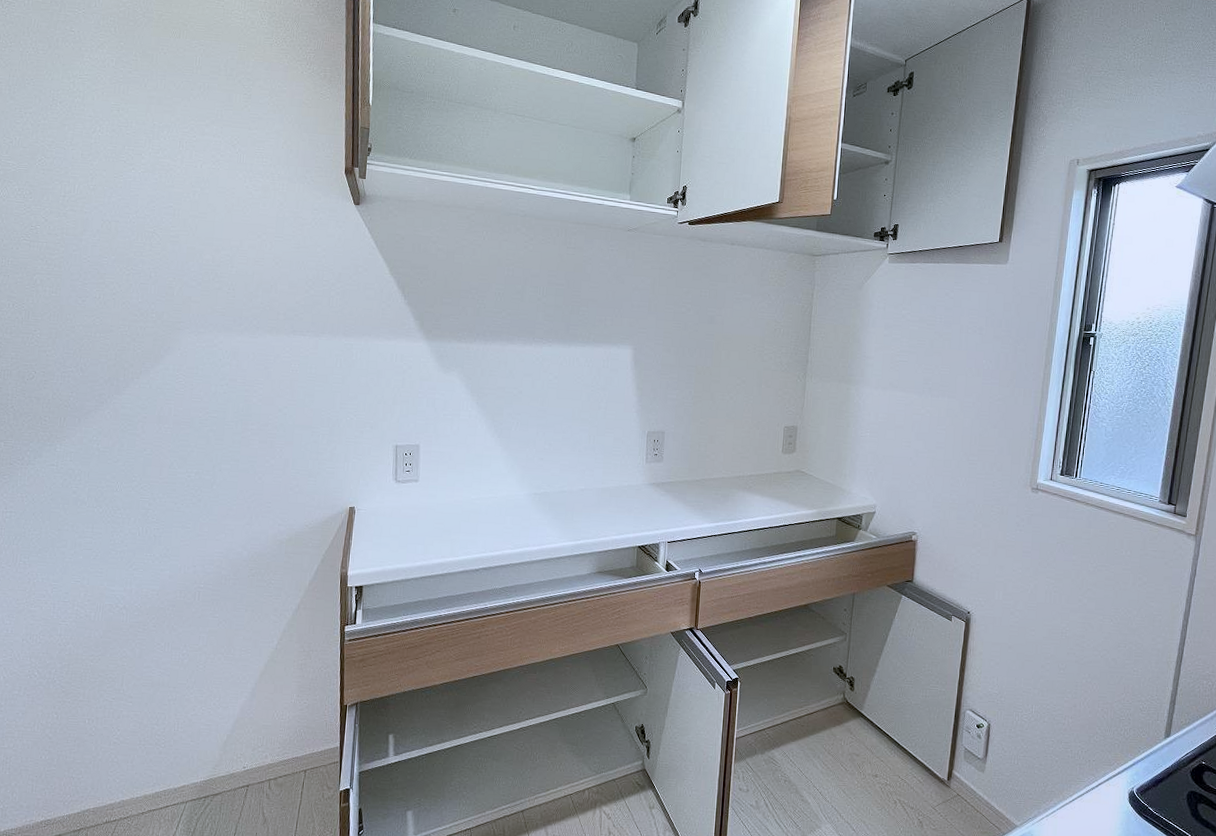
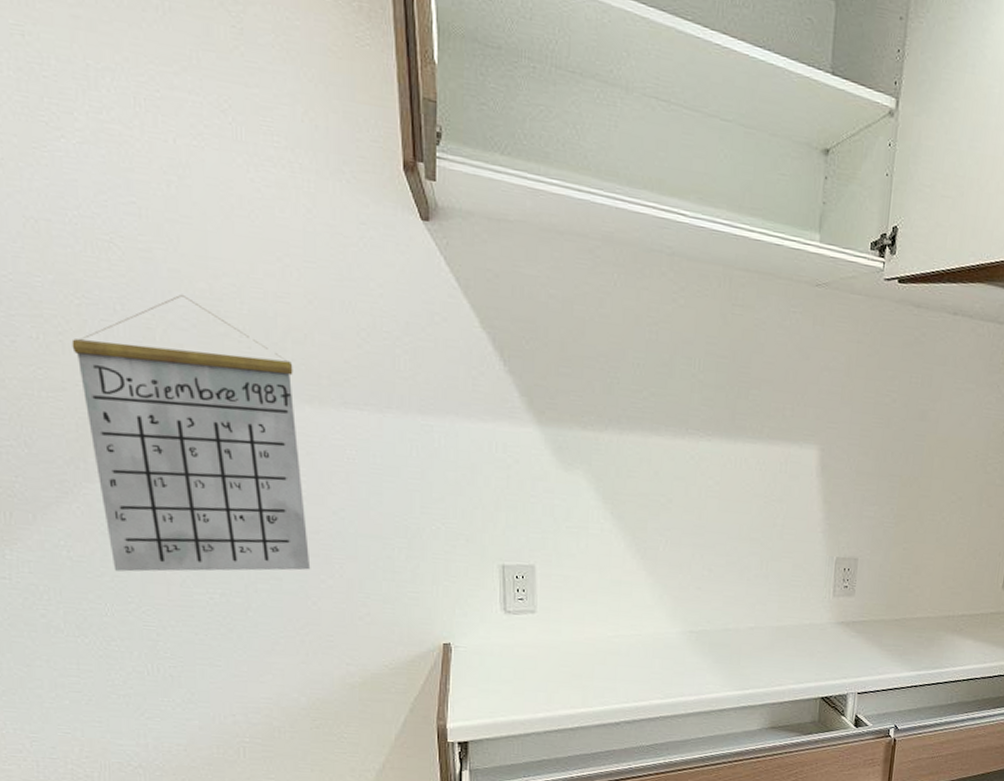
calendar: none [120,263,262,458] -> present [71,294,311,572]

